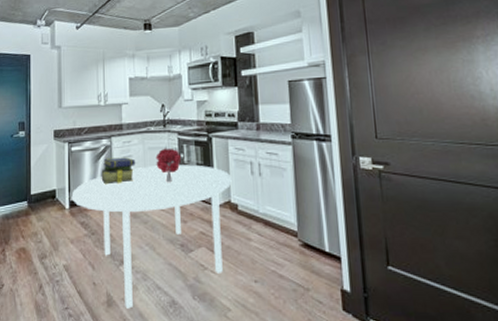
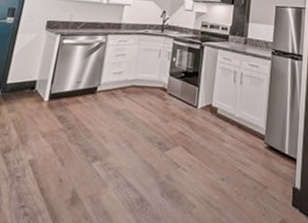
dining table: present [71,164,232,309] -> none [52,66,216,206]
stack of books: present [101,157,135,185] -> none [89,54,128,81]
bouquet: present [155,148,181,183] -> none [147,50,173,84]

